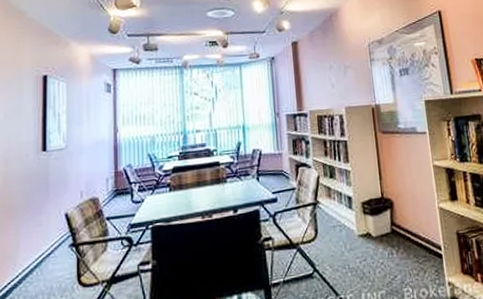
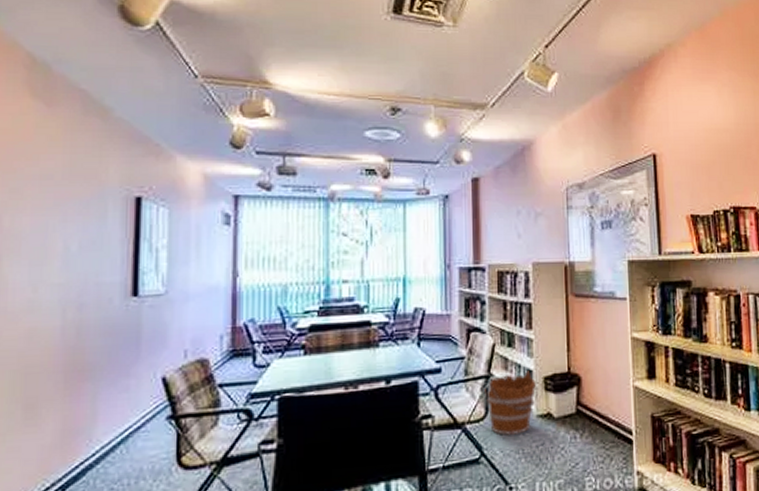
bucket: none [313,197,358,253] -> present [485,371,538,435]

